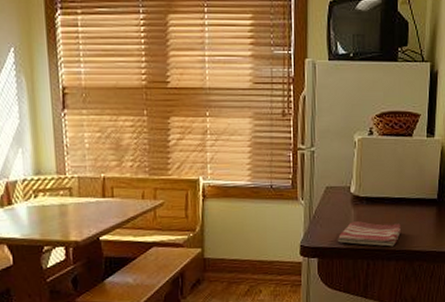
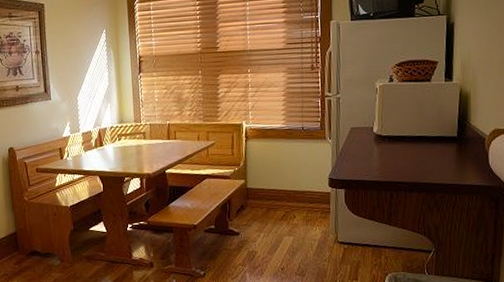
dish towel: present [337,221,401,247] -> none [362,157,422,180]

